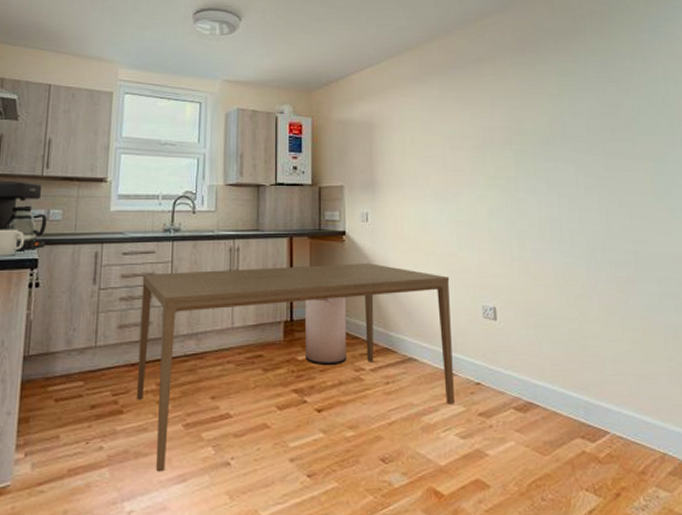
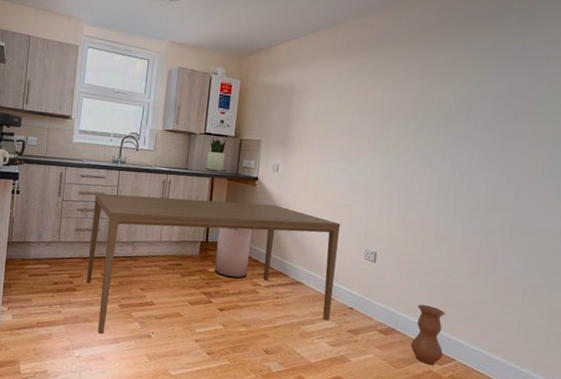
planter: none [279,188,306,229] -> present [204,138,227,172]
vase: none [553,366,594,444] -> present [410,304,445,365]

